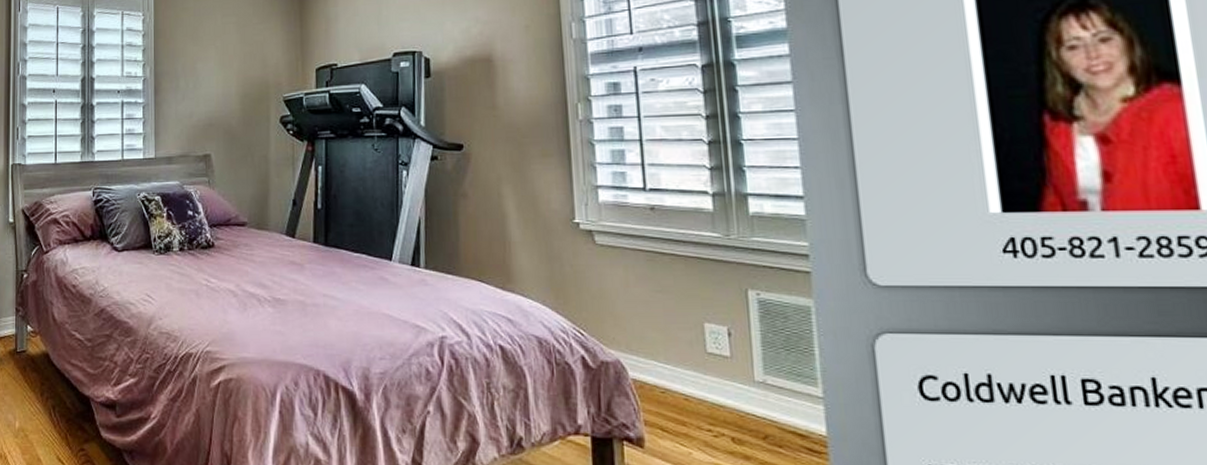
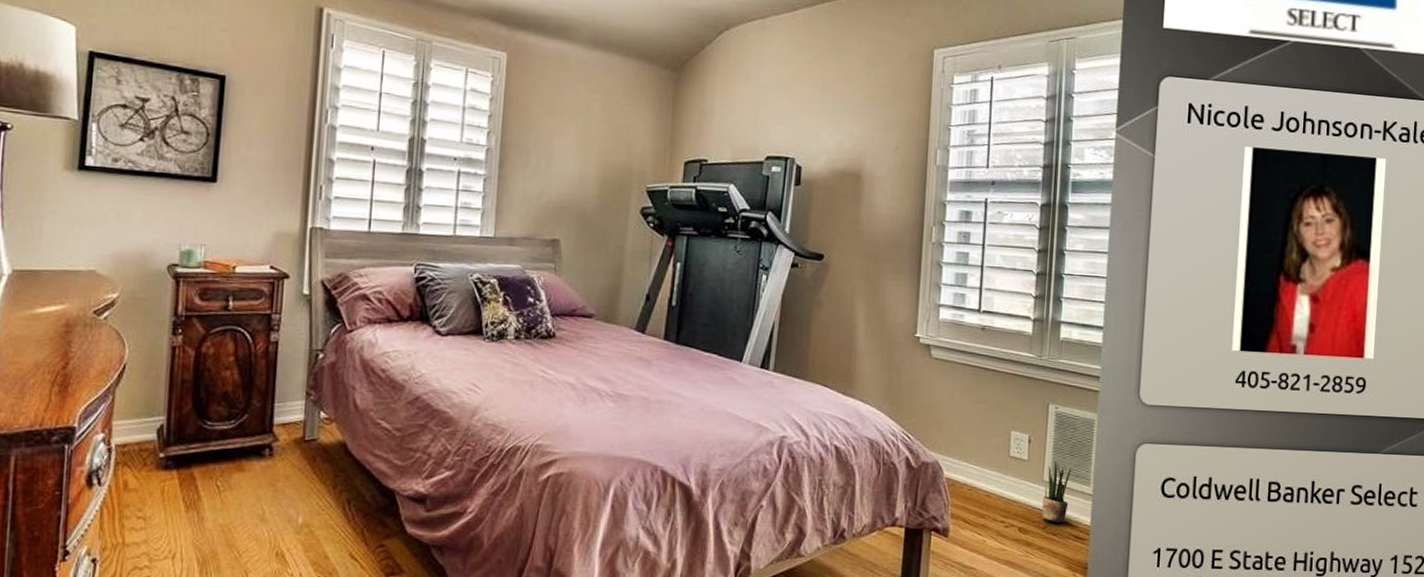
potted plant: none [757,357,793,432] -> present [1041,461,1072,522]

